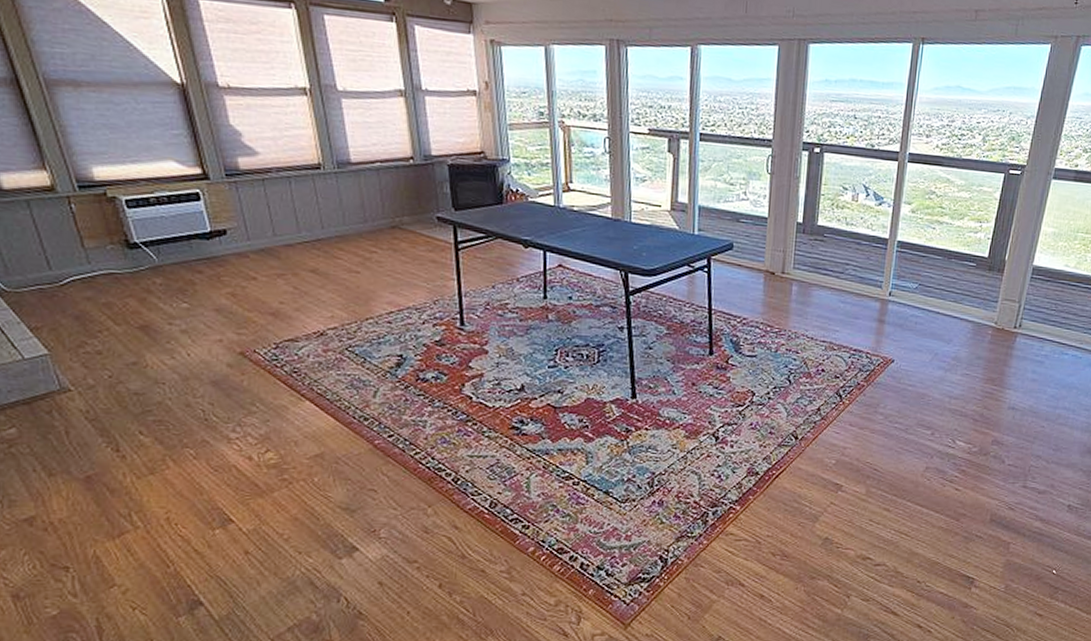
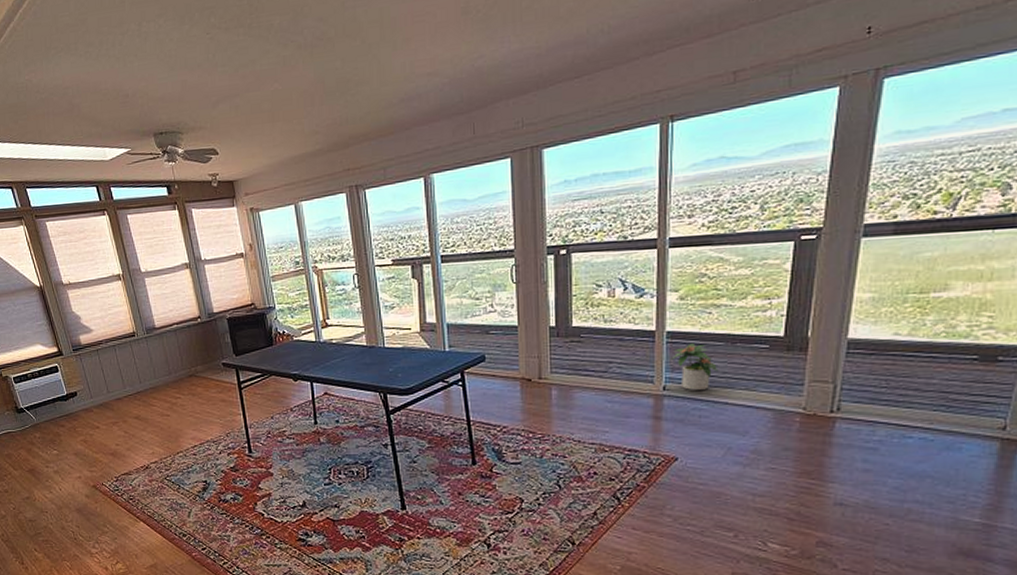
potted plant: none [898,254,936,299] -> present [671,342,719,390]

